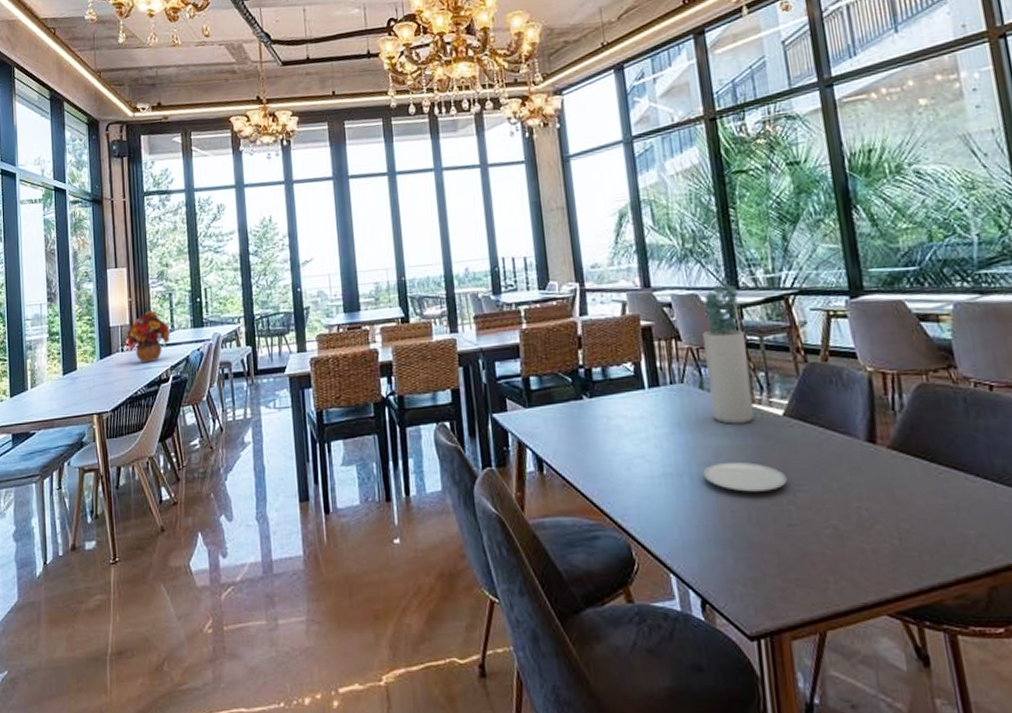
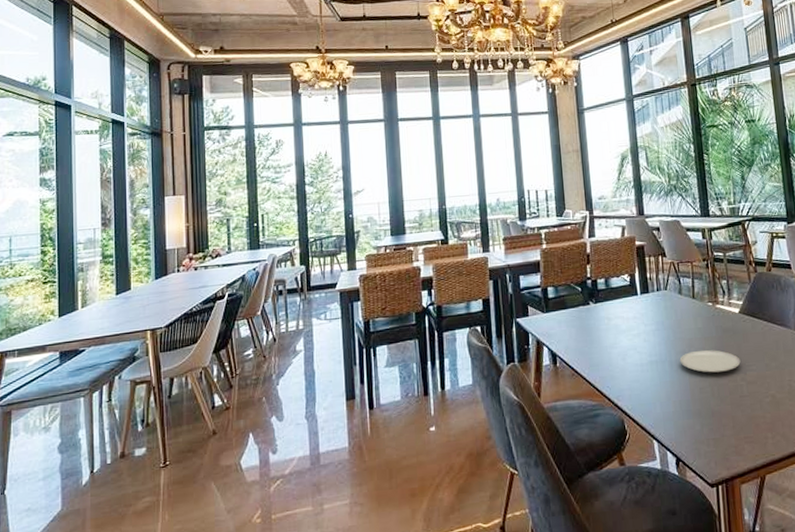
flower arrangement: present [127,310,170,363] -> none [183,234,227,283]
vase: present [703,270,755,424] -> none [682,202,719,321]

